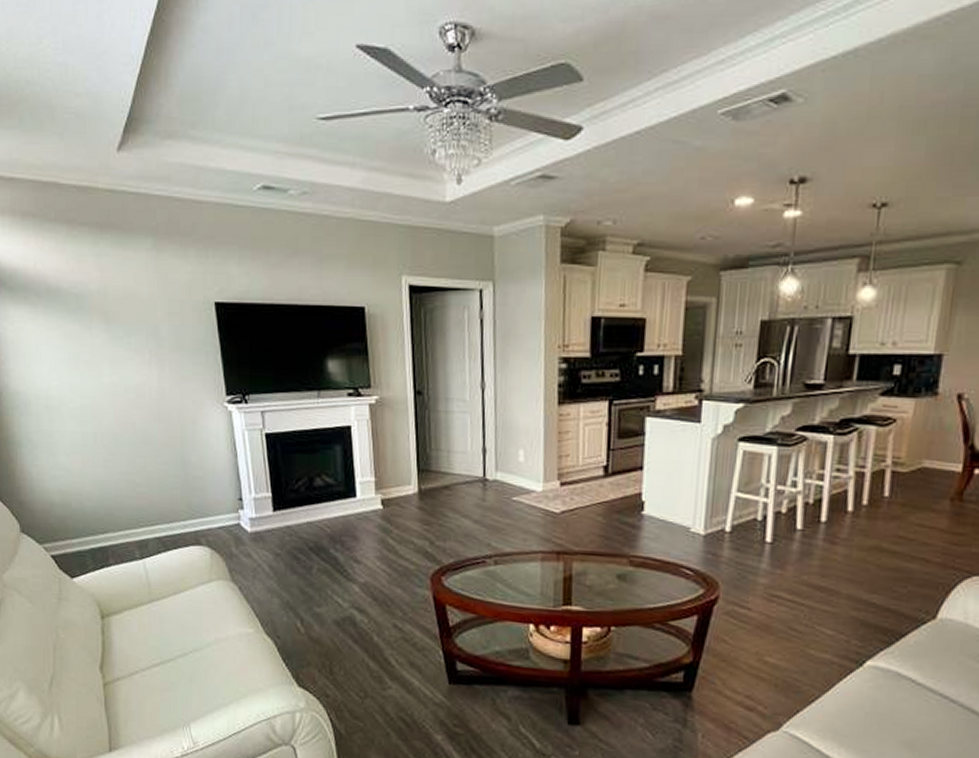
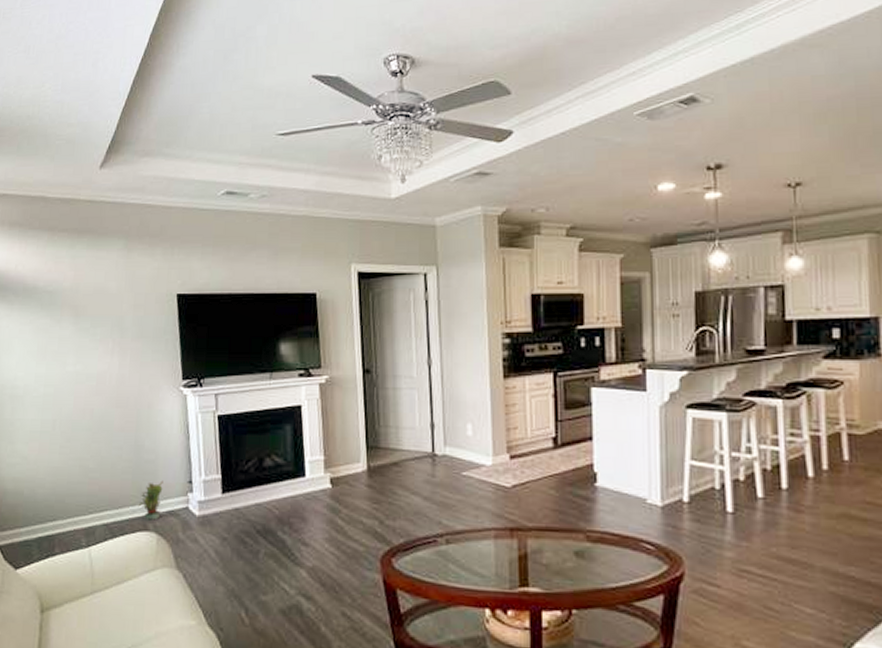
potted plant: none [189,497,213,535] -> present [138,480,163,520]

